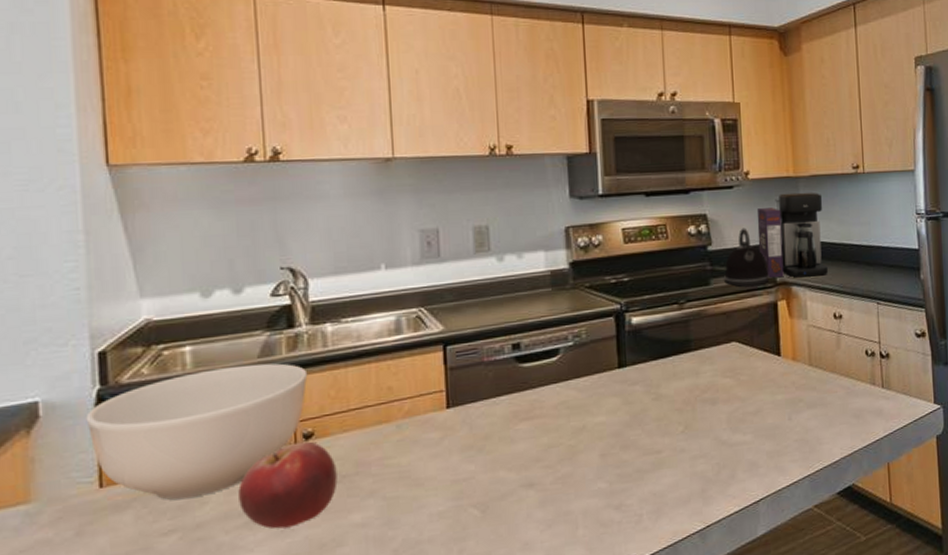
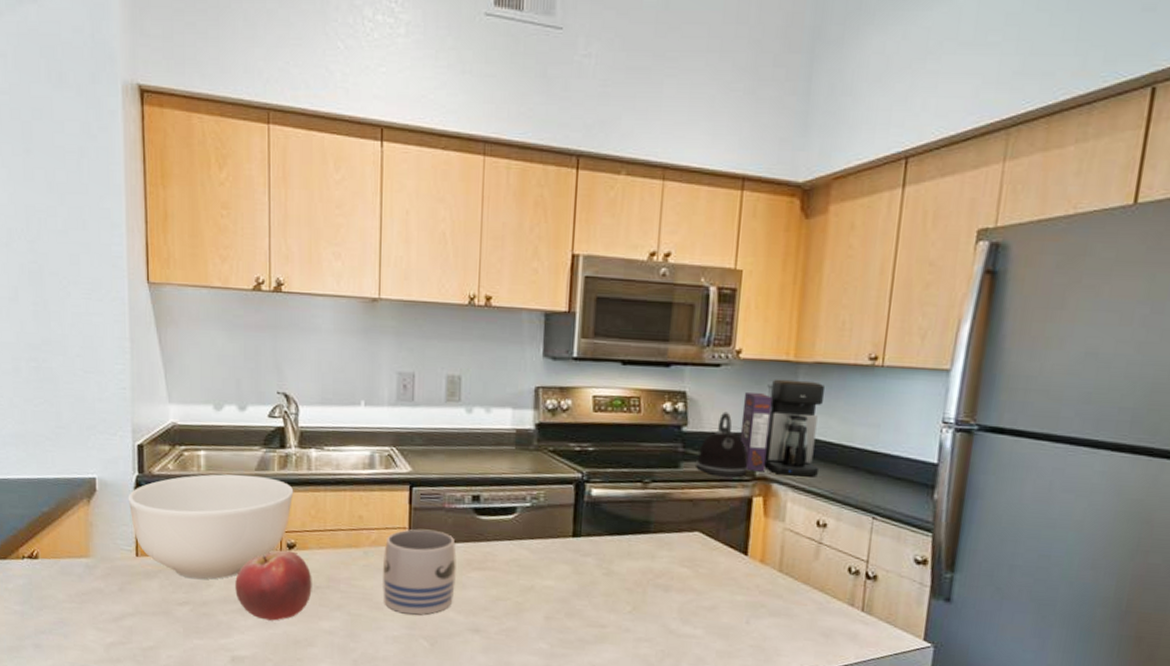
mug: none [419,387,503,484] -> present [382,529,457,615]

